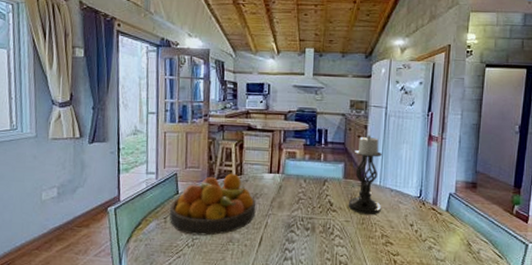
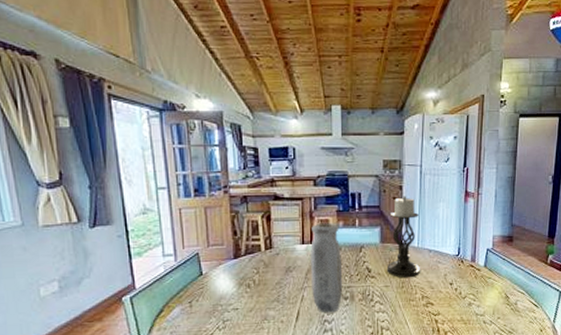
fruit bowl: present [169,173,256,236] -> none [194,247,290,317]
vase: none [275,156,306,242] -> present [311,224,343,313]

